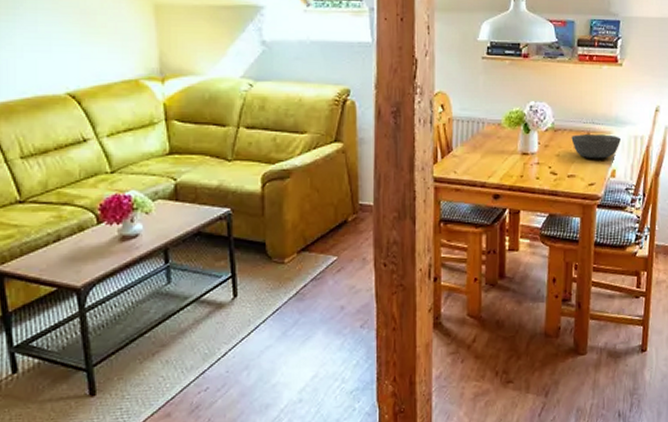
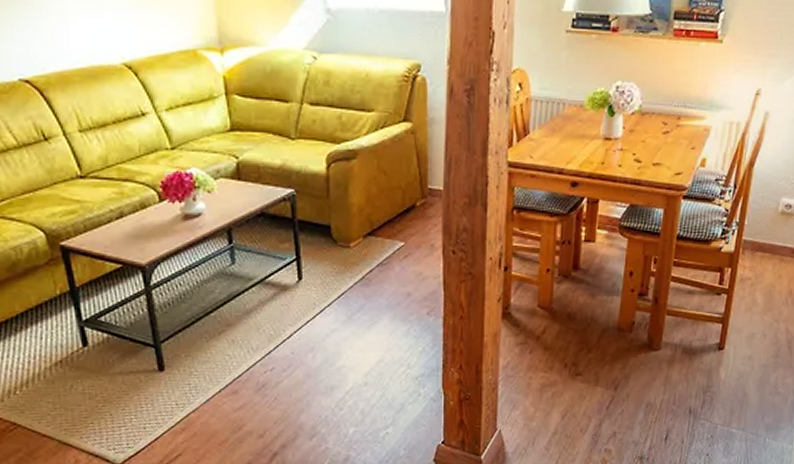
bowl: present [571,134,620,159] -> none [659,119,714,147]

